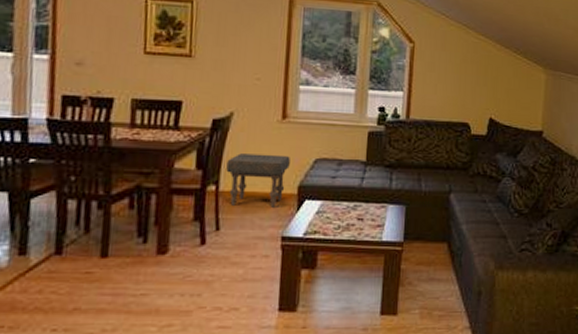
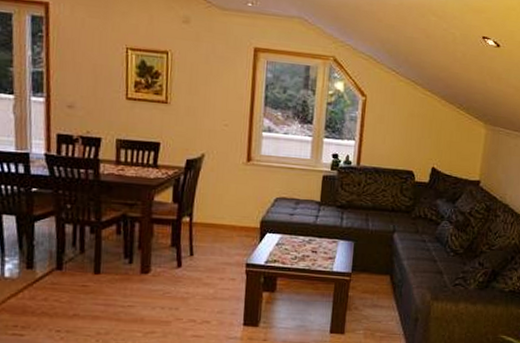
ottoman: present [226,153,290,207] -> none [198,190,254,238]

